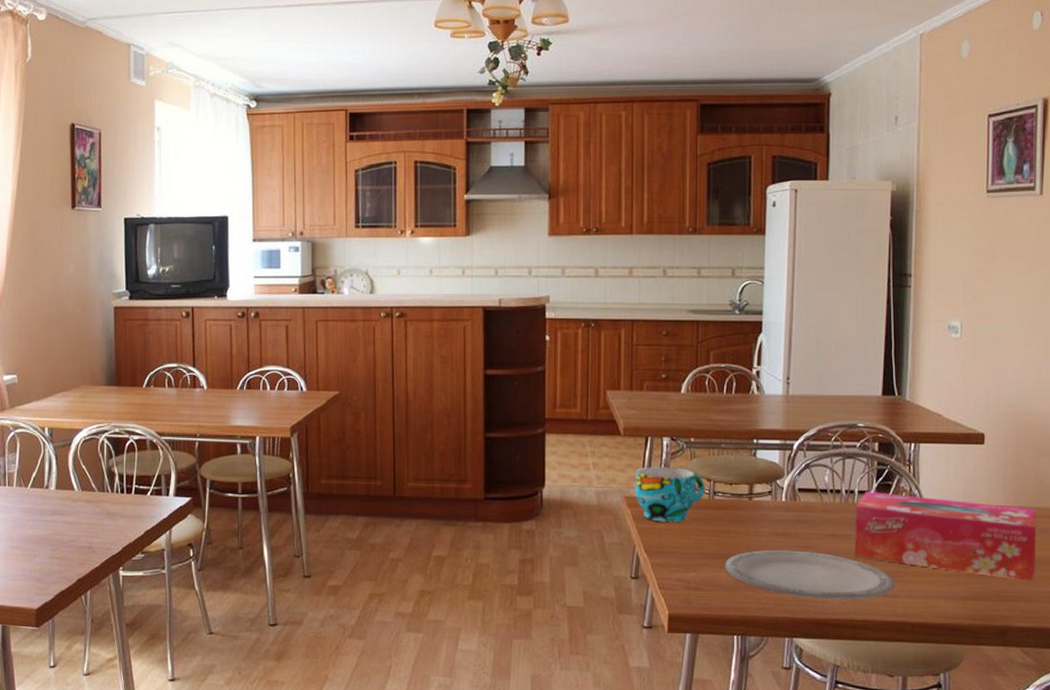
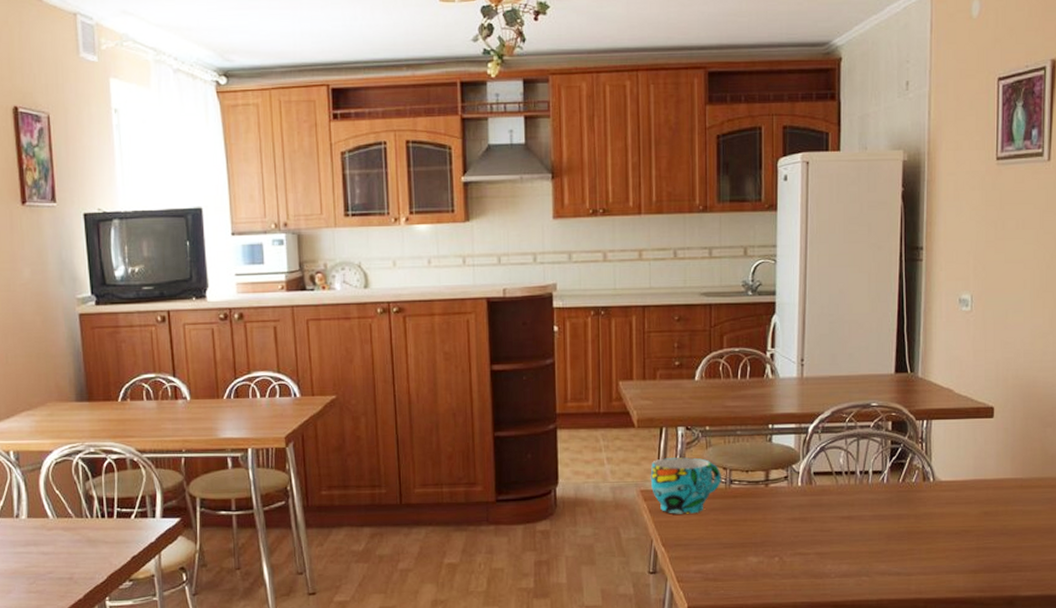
plate: present [725,549,895,601] -> none [743,534,908,582]
tissue box: present [855,492,1037,582] -> none [870,471,1043,552]

